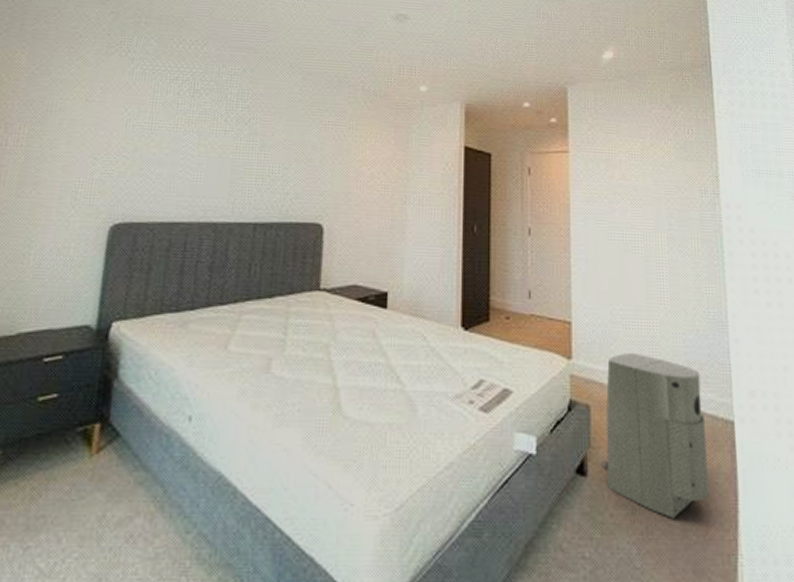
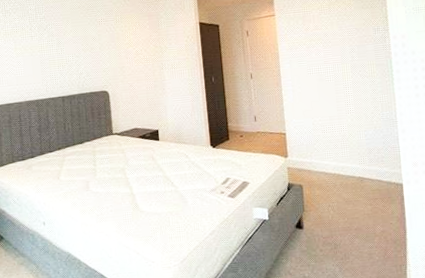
air purifier: present [600,352,710,518] -> none [312,147,387,248]

